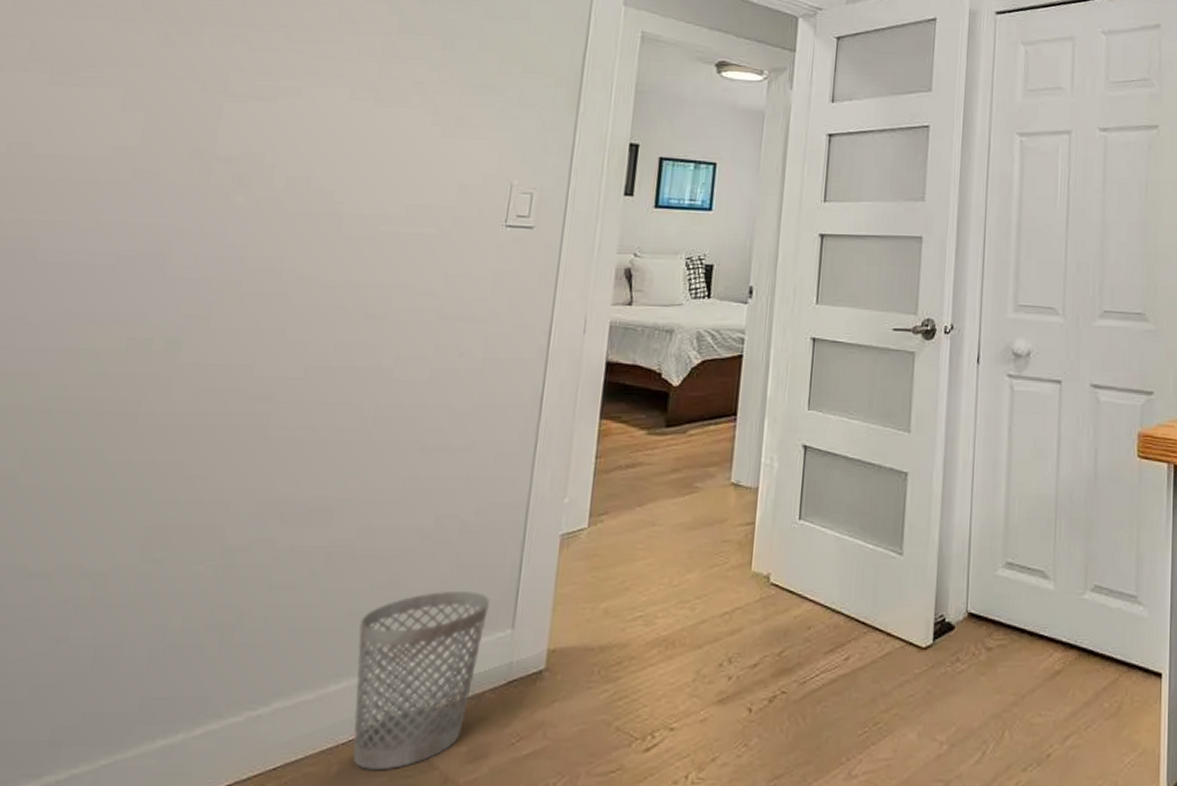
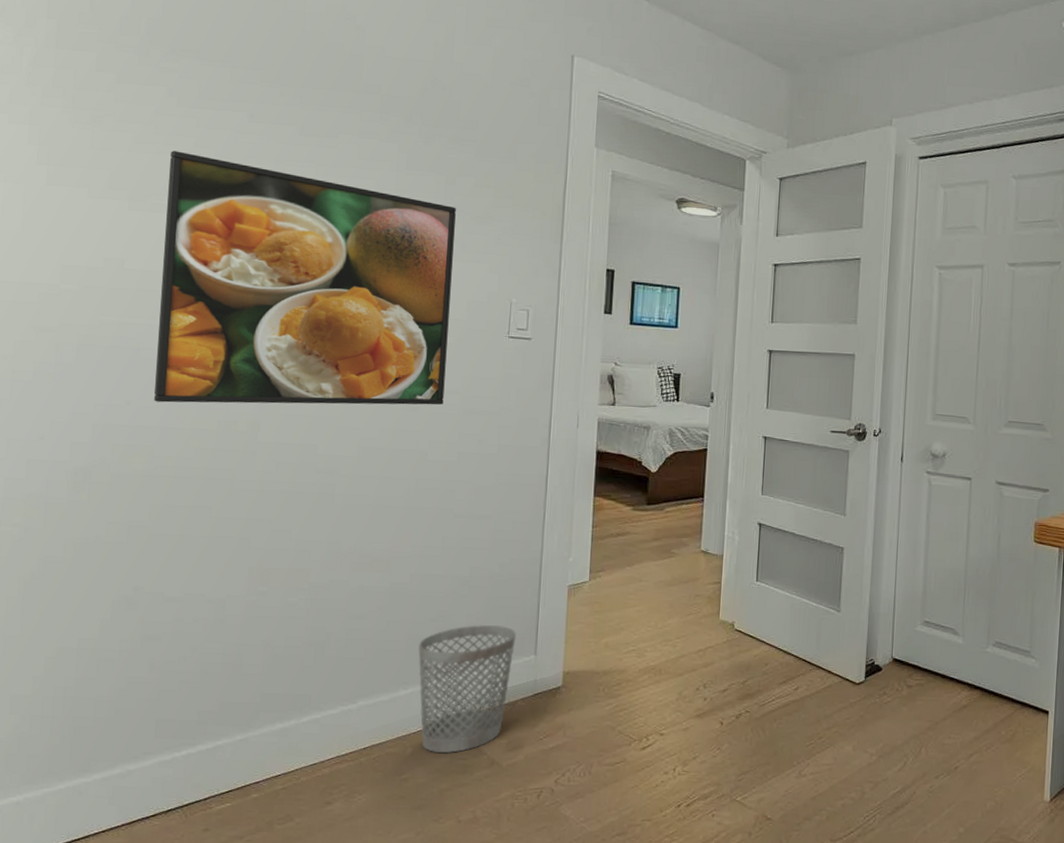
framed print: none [48,15,453,318] -> present [154,150,456,405]

